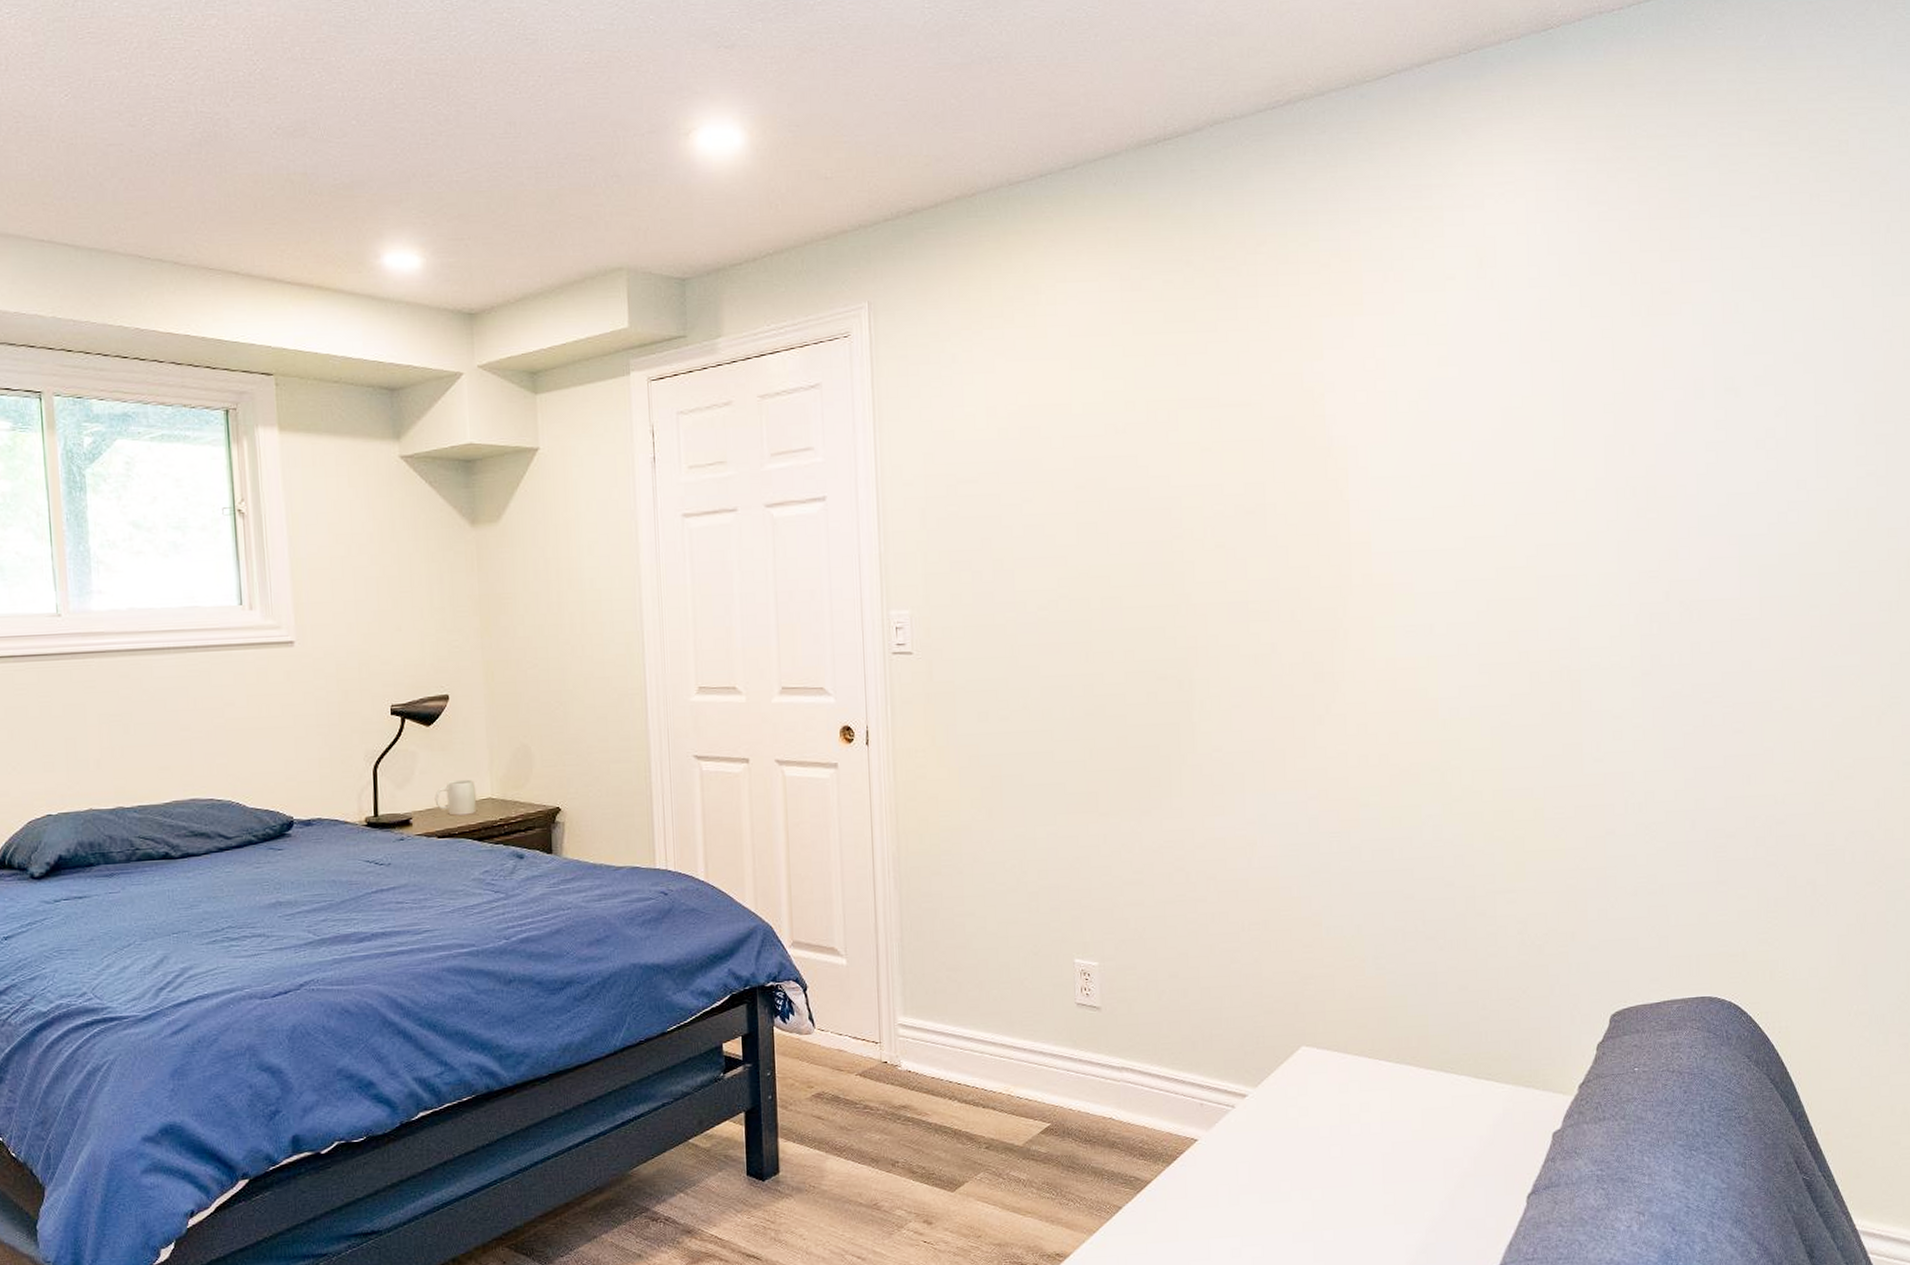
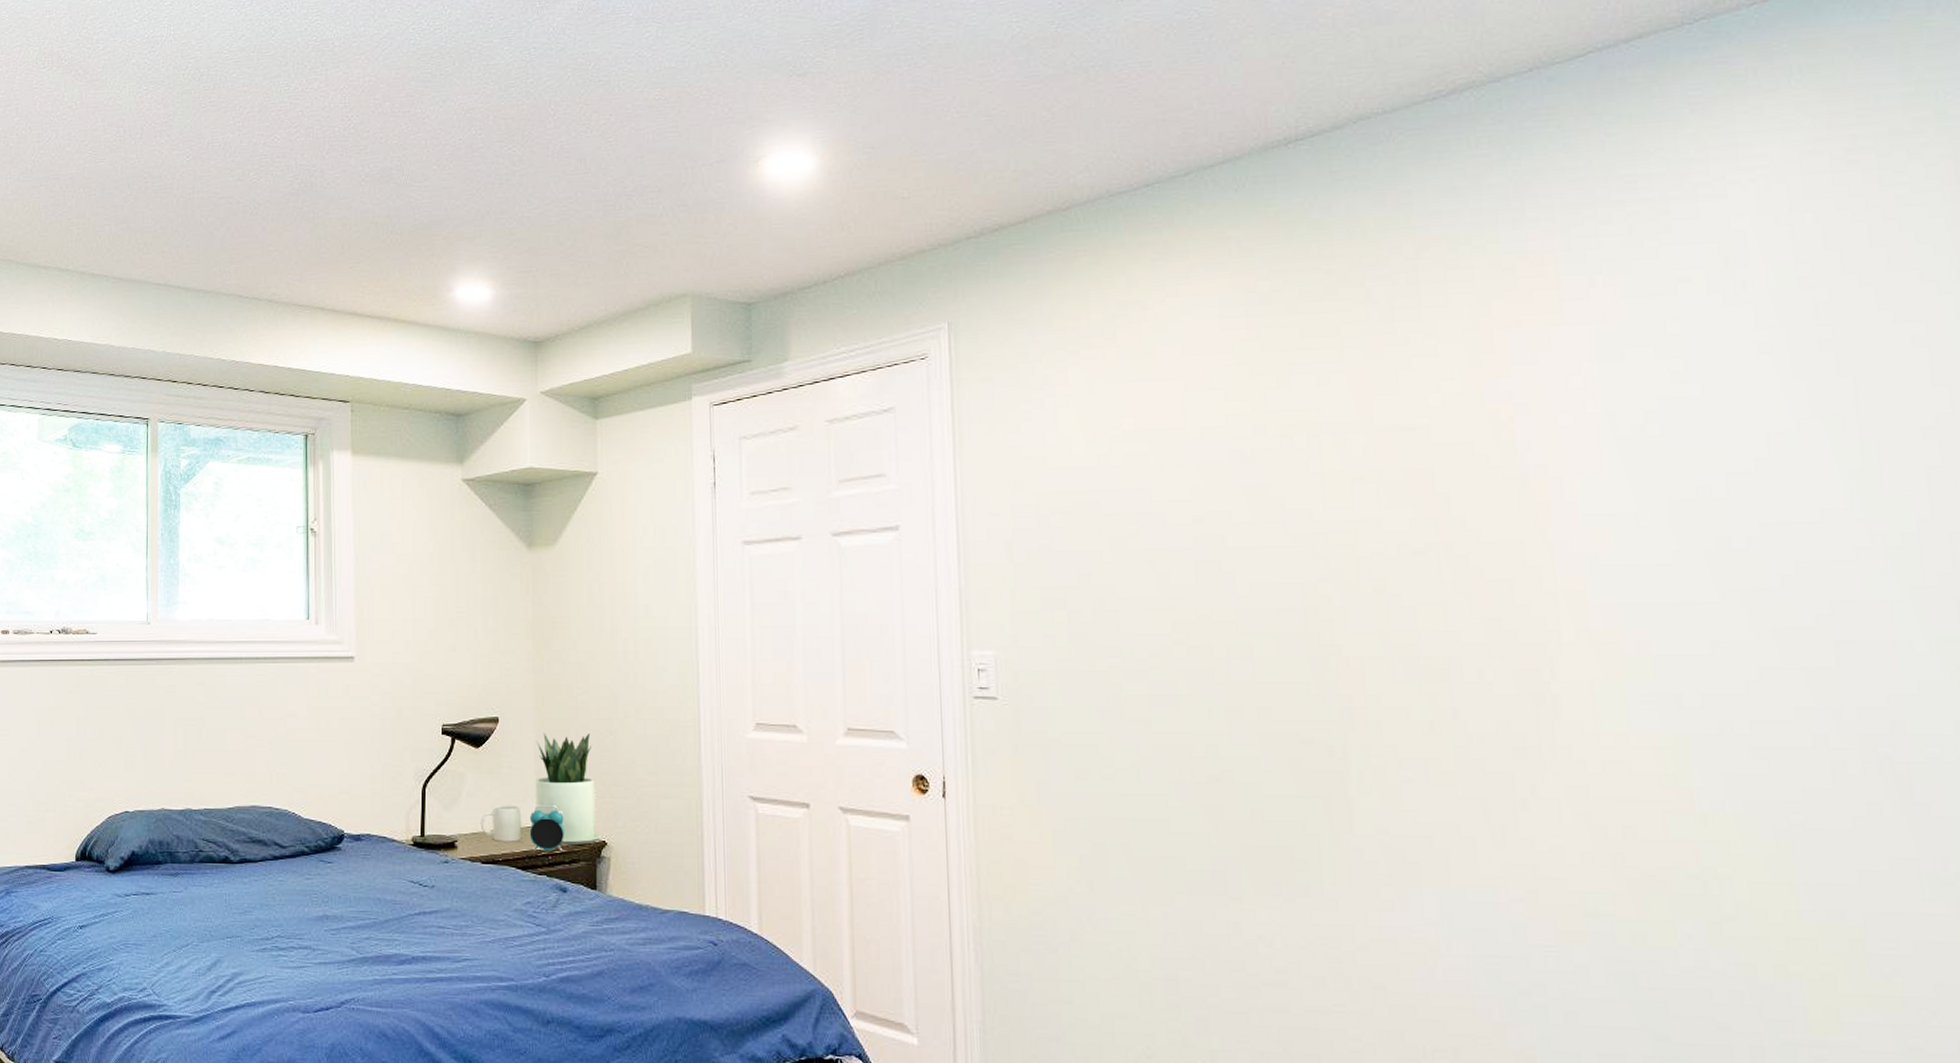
alarm clock: none [484,777,519,823] -> present [529,805,564,853]
planter: none [488,706,555,815] -> present [535,732,601,846]

